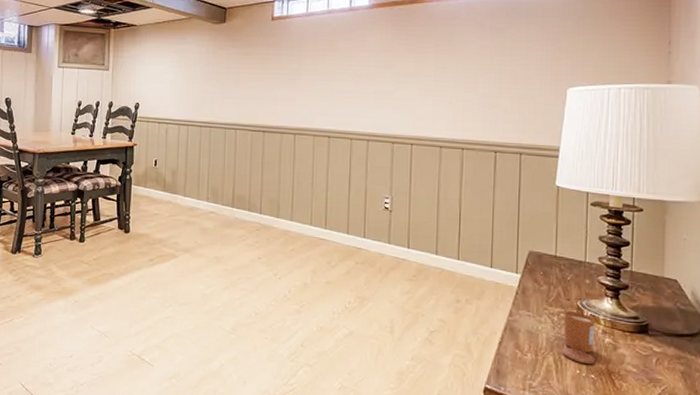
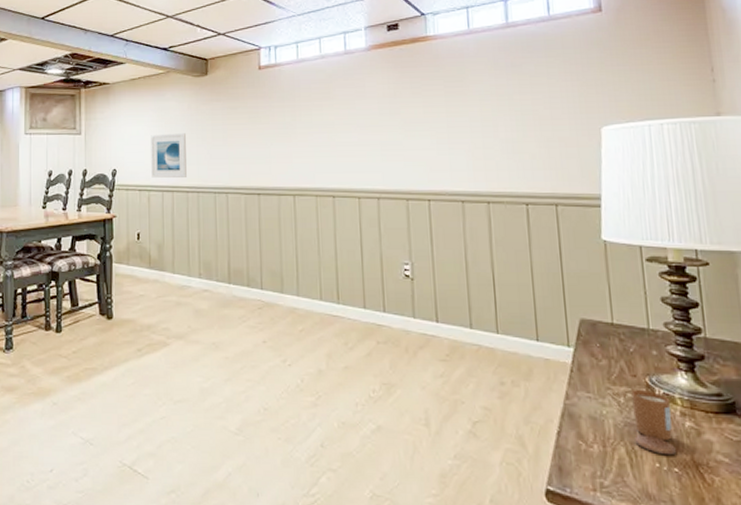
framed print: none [170,73,203,113] -> present [151,133,187,178]

